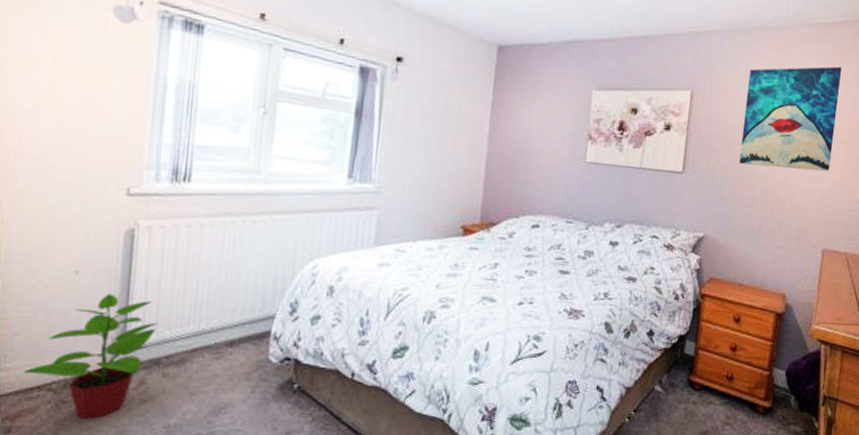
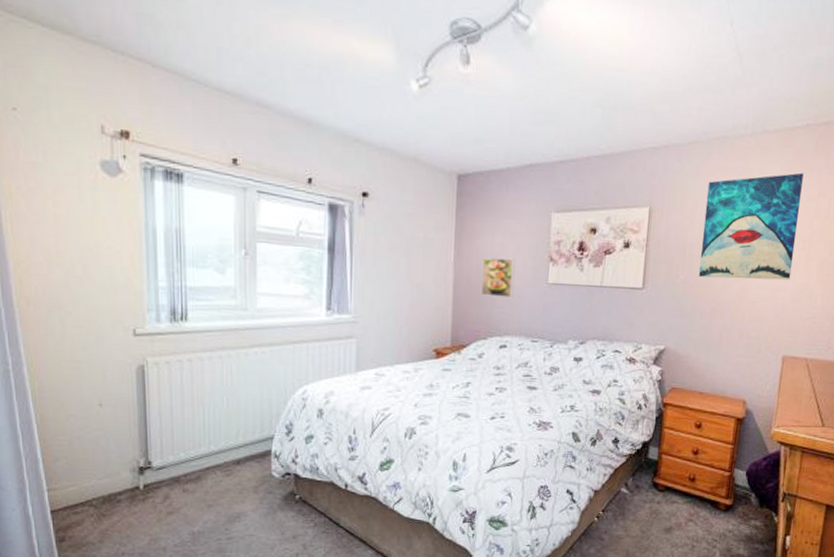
potted plant: present [22,294,157,420] -> none [67,423,173,530]
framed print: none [515,132,553,175] -> present [481,258,515,297]

